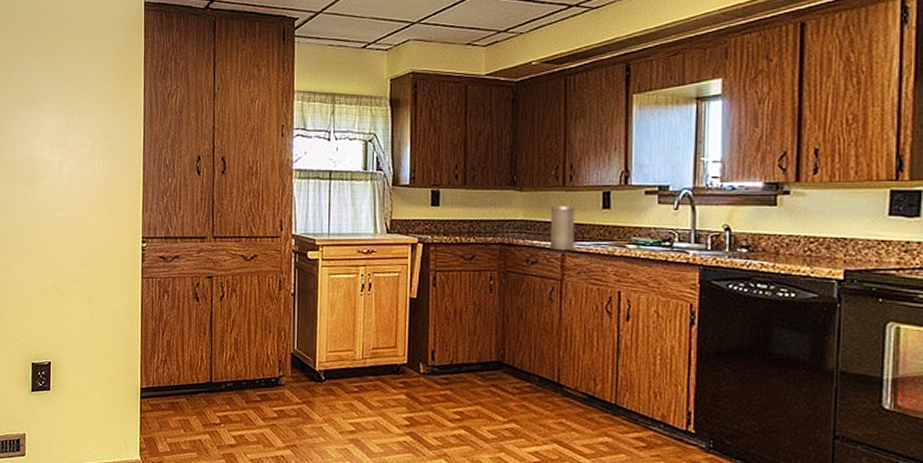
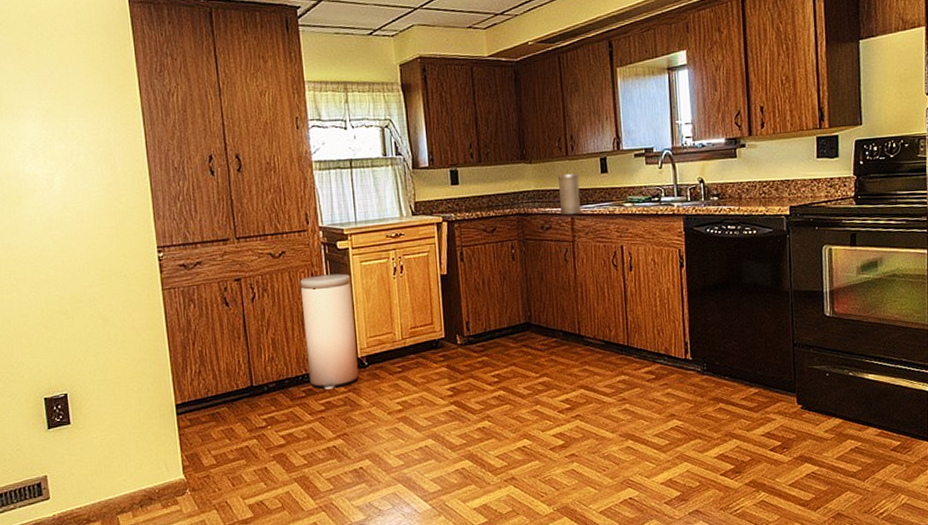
pedal bin: none [265,282,317,399] -> present [299,273,359,391]

